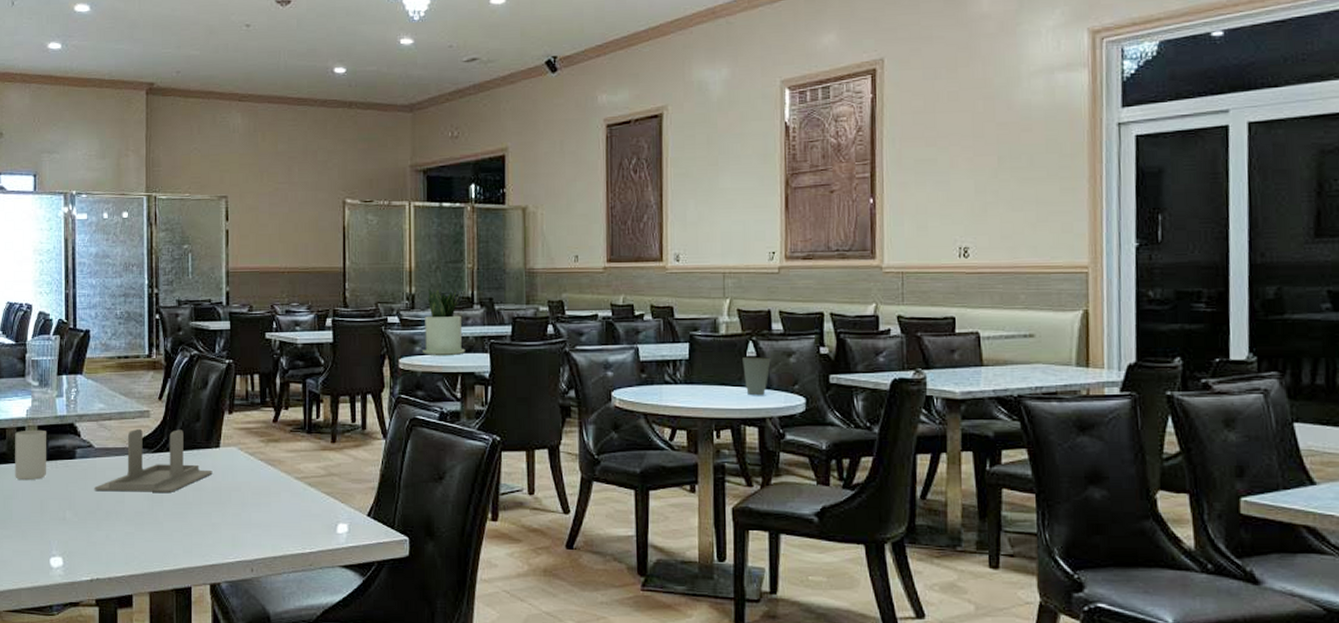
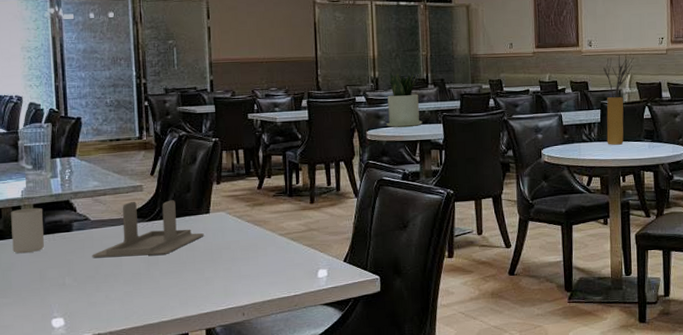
vase: none [694,273,734,390] -> present [603,54,634,145]
cup: present [742,357,771,396] -> none [641,118,662,149]

